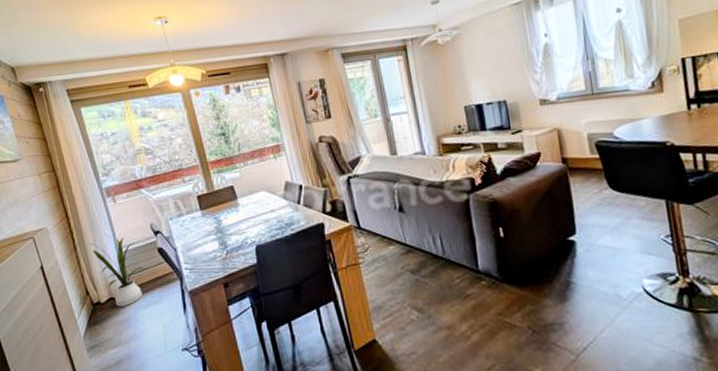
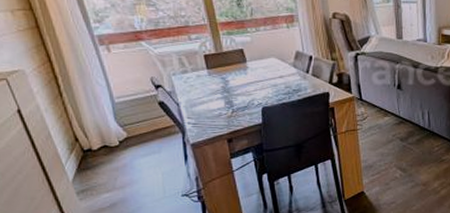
house plant: present [89,237,146,306] -> none [78,88,145,154]

